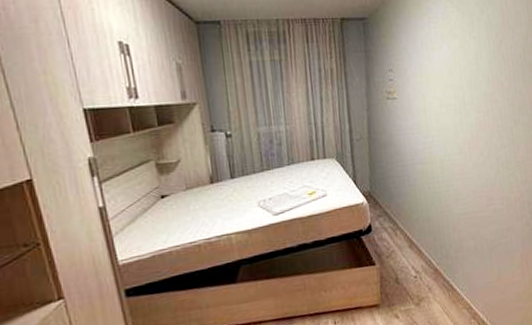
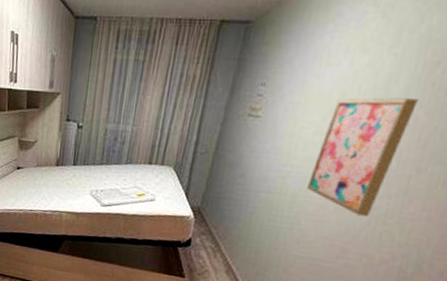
wall art: none [447,69,499,167] -> present [307,98,418,217]

